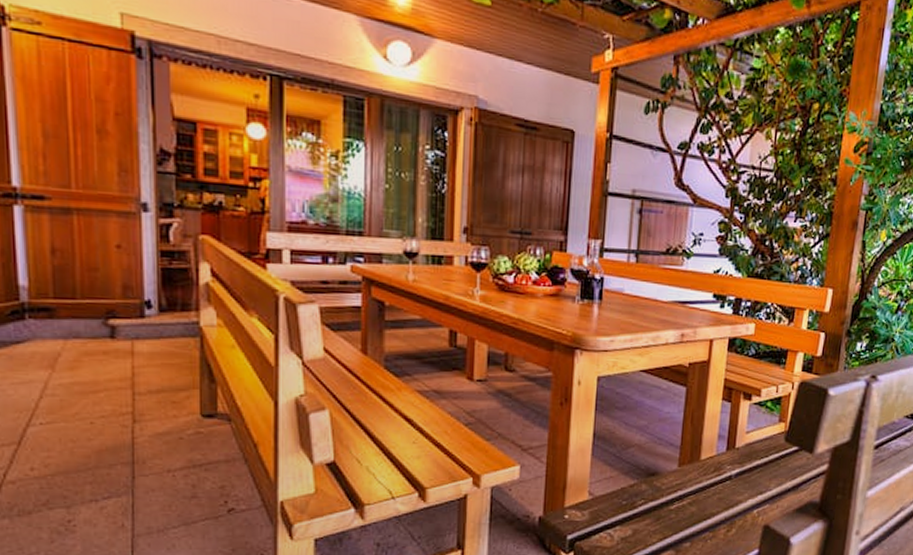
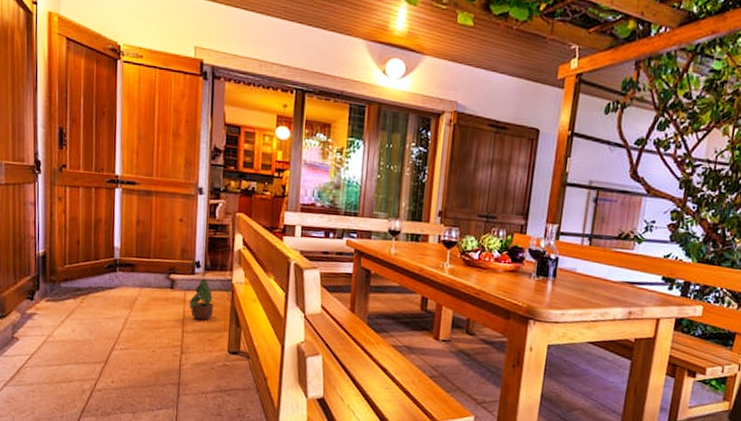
potted plant: none [139,314,177,377] -> present [189,272,214,321]

